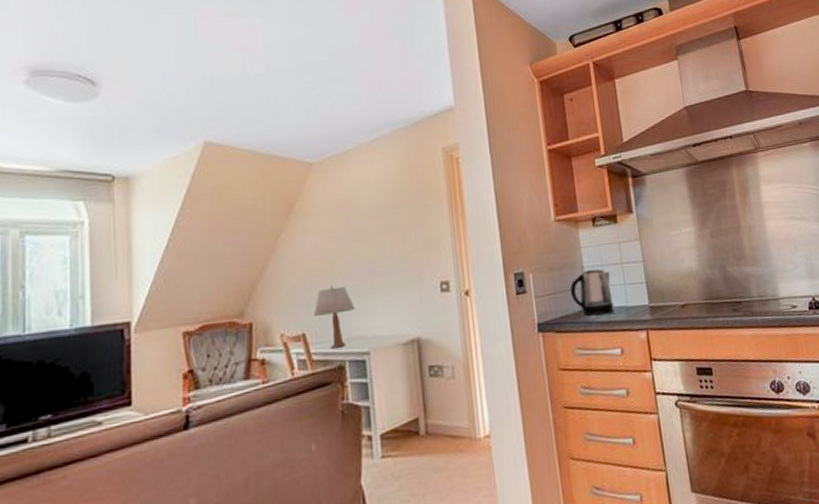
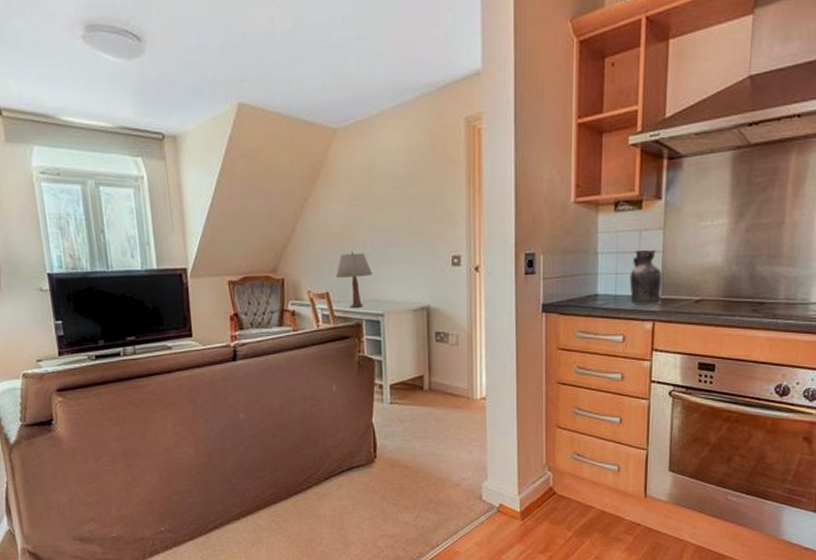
kettle: present [569,269,615,316] -> none [579,256,624,303]
ceramic jug: none [617,259,649,315] -> present [629,249,663,305]

